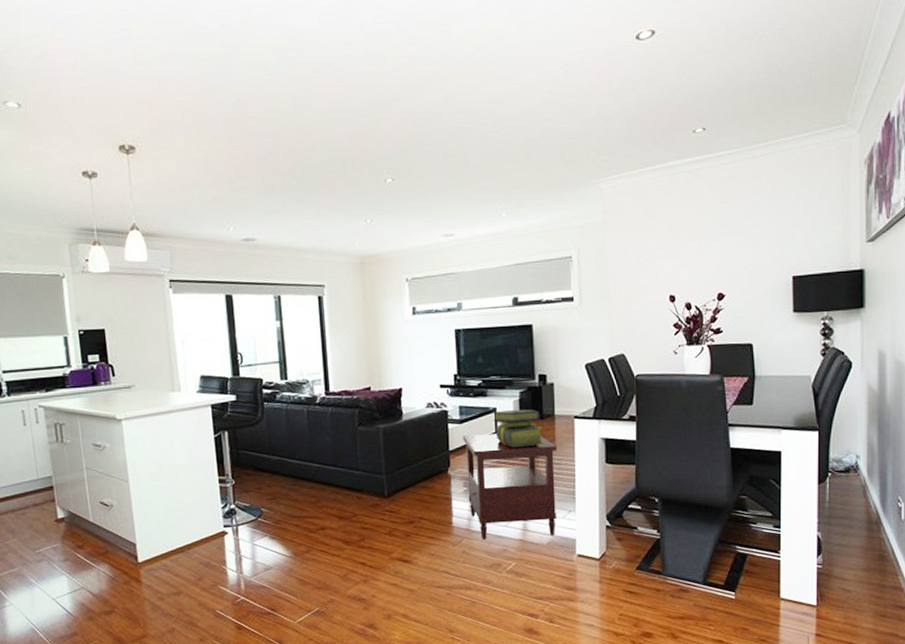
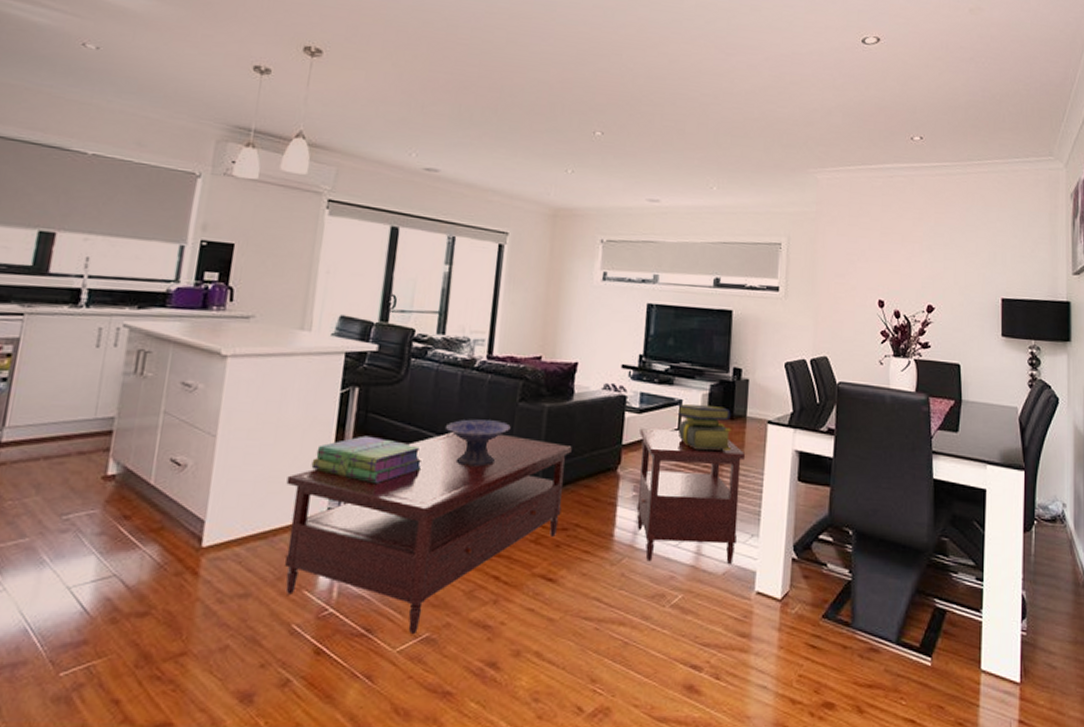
coffee table: none [188,454,408,609] -> present [285,432,572,633]
stack of books: none [204,467,290,504] -> present [311,435,423,485]
decorative bowl: none [301,444,355,482] -> present [444,419,511,467]

